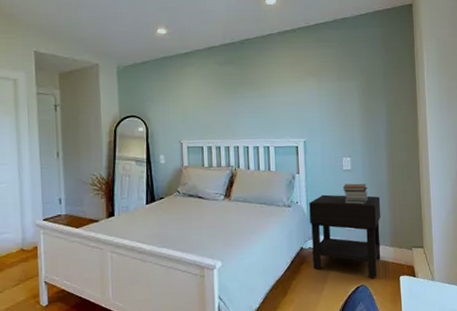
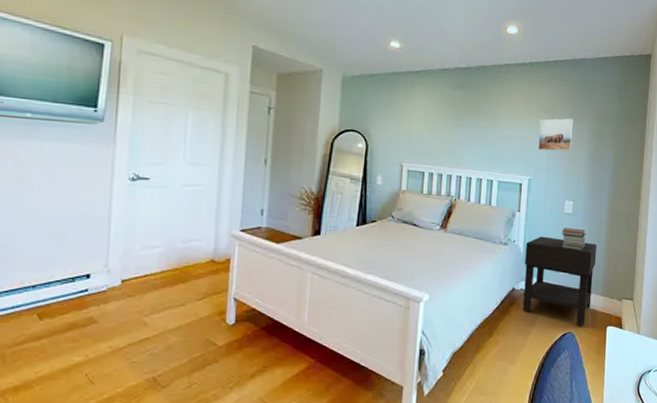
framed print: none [308,77,343,113] -> present [537,118,573,152]

